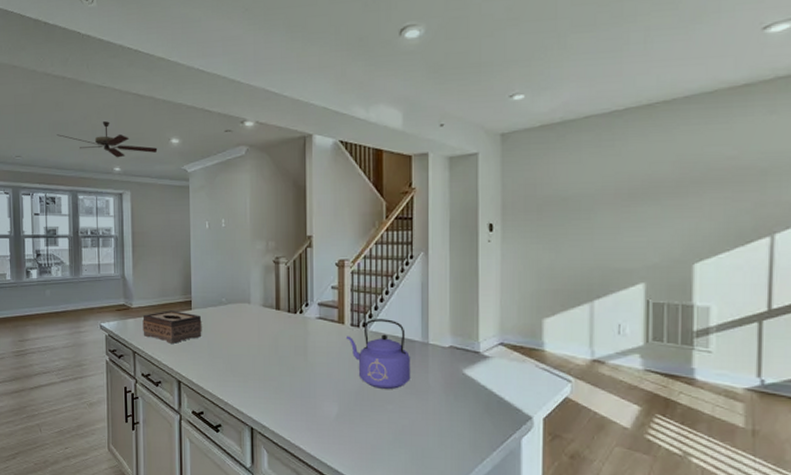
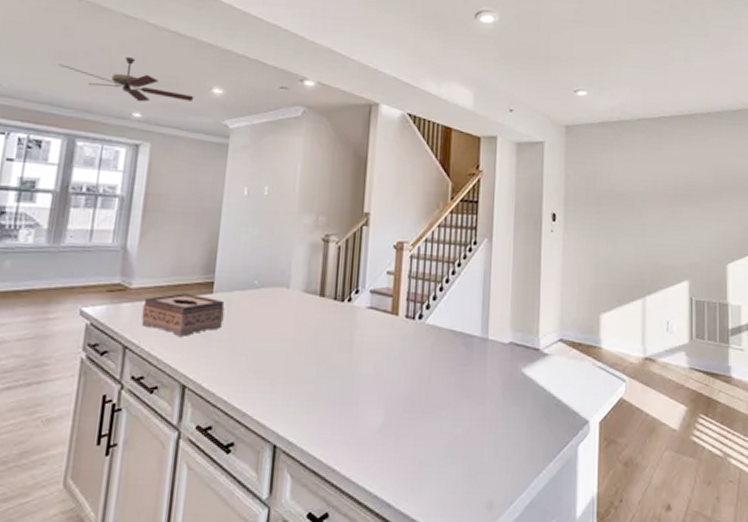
kettle: present [347,319,410,390] -> none [400,310,468,393]

